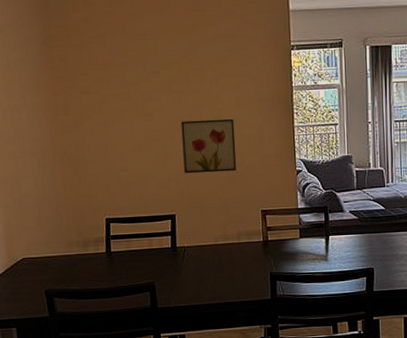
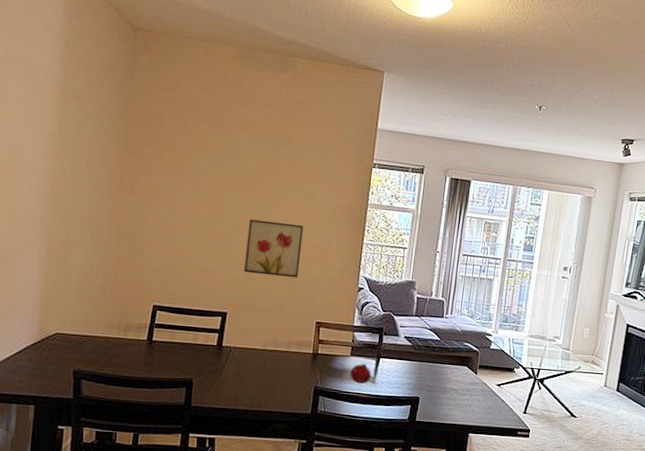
fruit: none [302,243,323,264] -> present [350,363,371,385]

